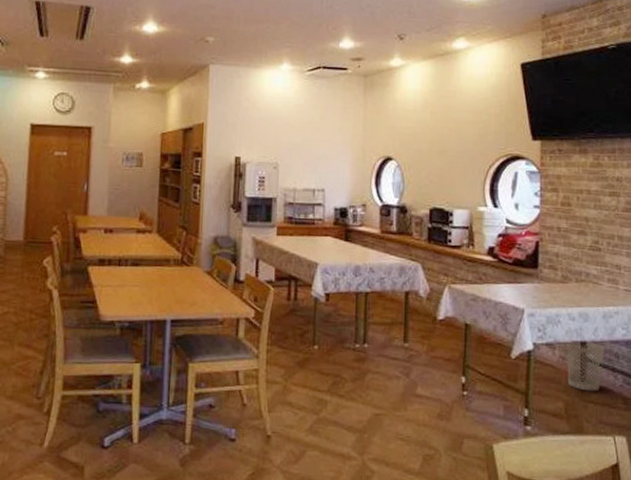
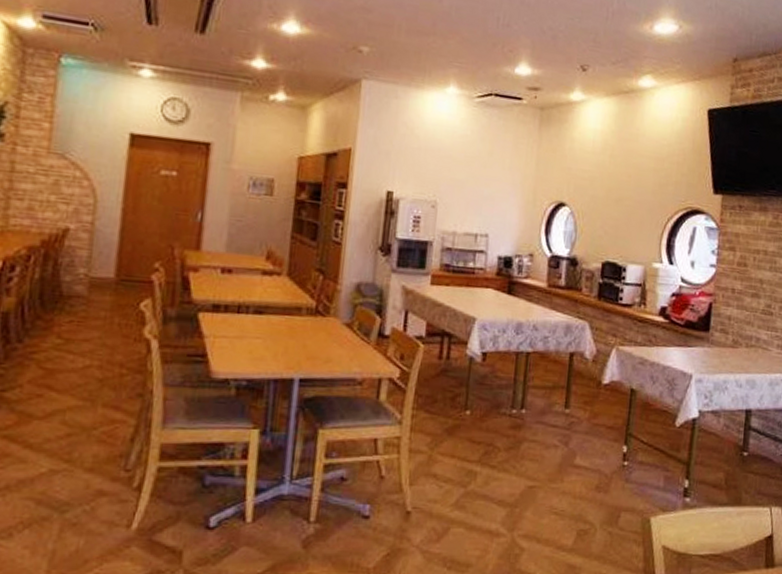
wastebasket: present [566,340,605,392] -> none [730,408,769,461]

